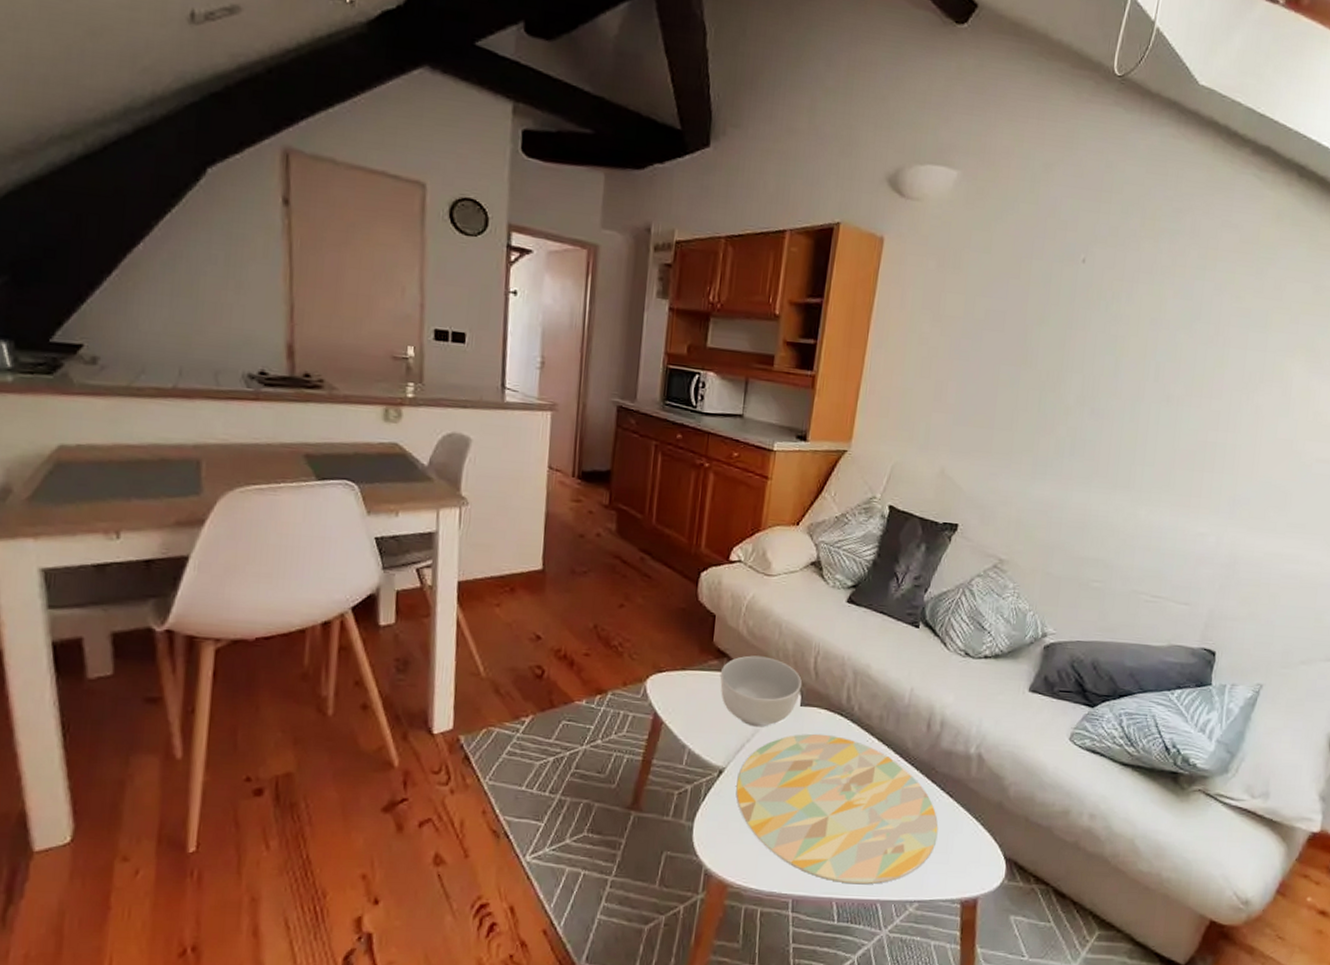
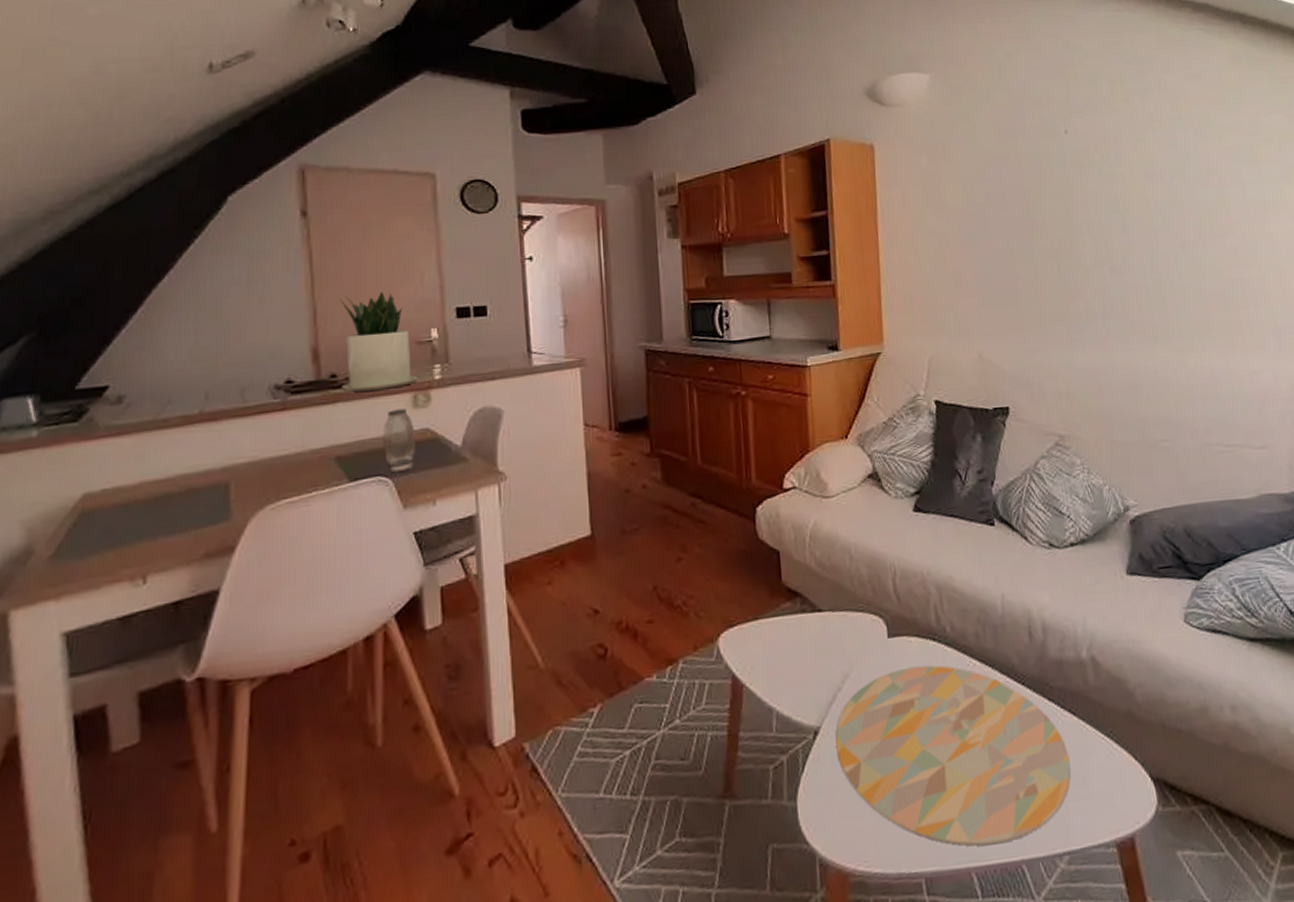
planter: none [315,297,392,399] -> present [340,291,419,393]
vase: none [351,419,384,481] -> present [383,408,415,473]
bowl: present [720,655,803,727] -> none [795,587,886,672]

